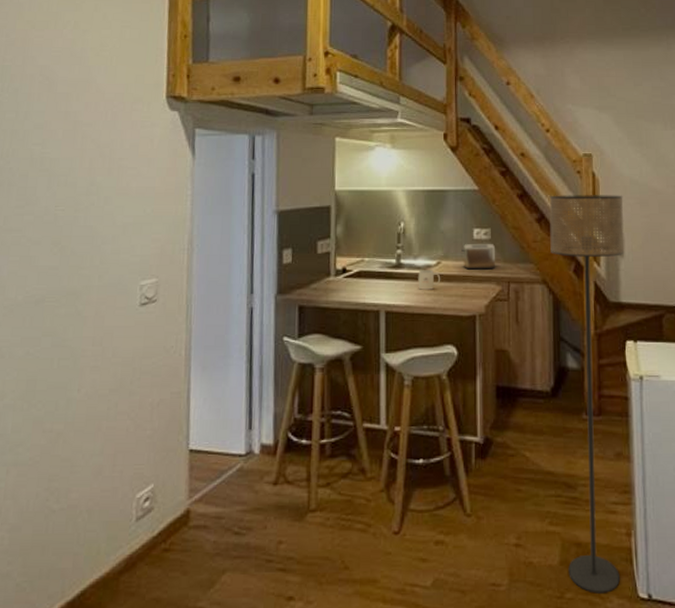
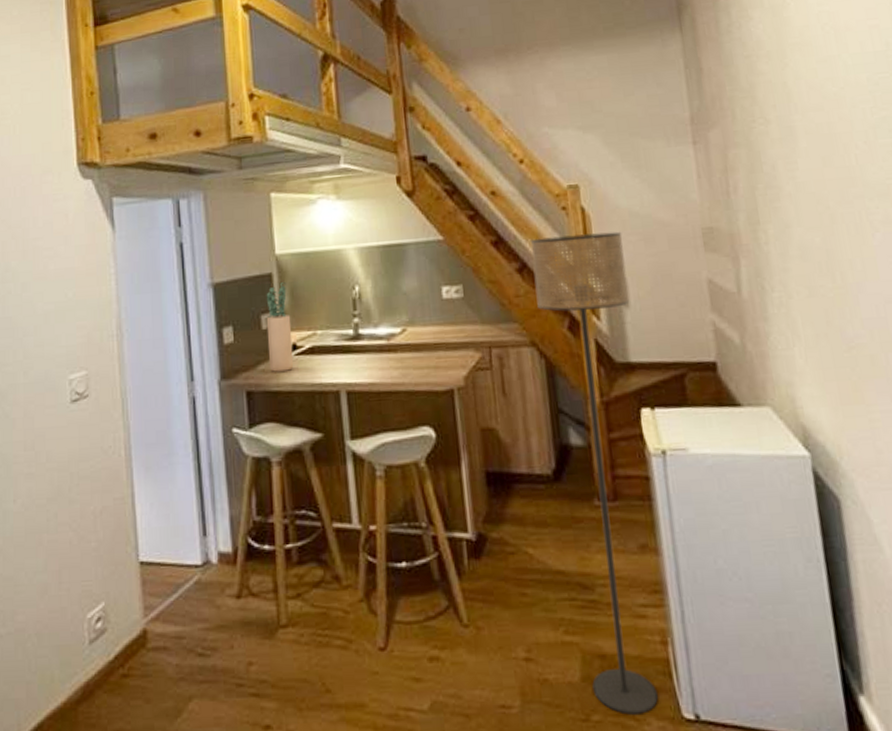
vase: none [320,212,343,291] -> present [266,280,294,372]
mug: present [418,270,441,290] -> none [380,339,408,364]
toaster: present [461,243,496,270] -> none [429,302,473,336]

